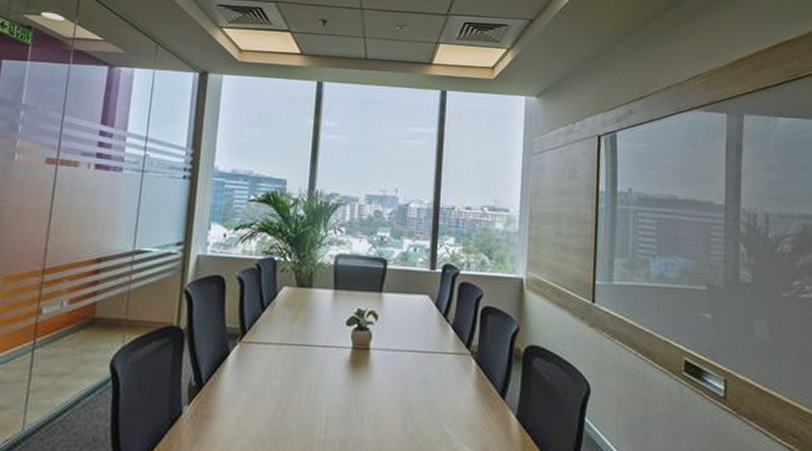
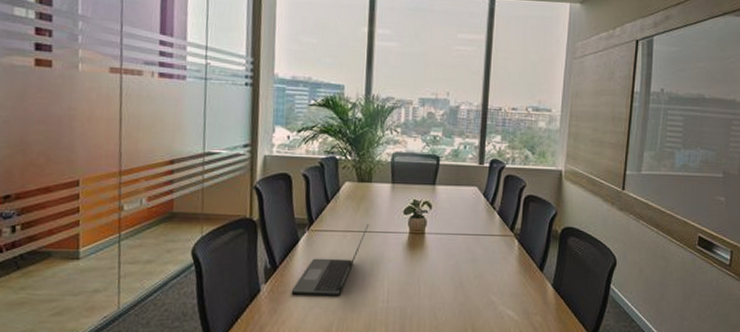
laptop: none [216,336,308,424] -> present [291,224,369,297]

